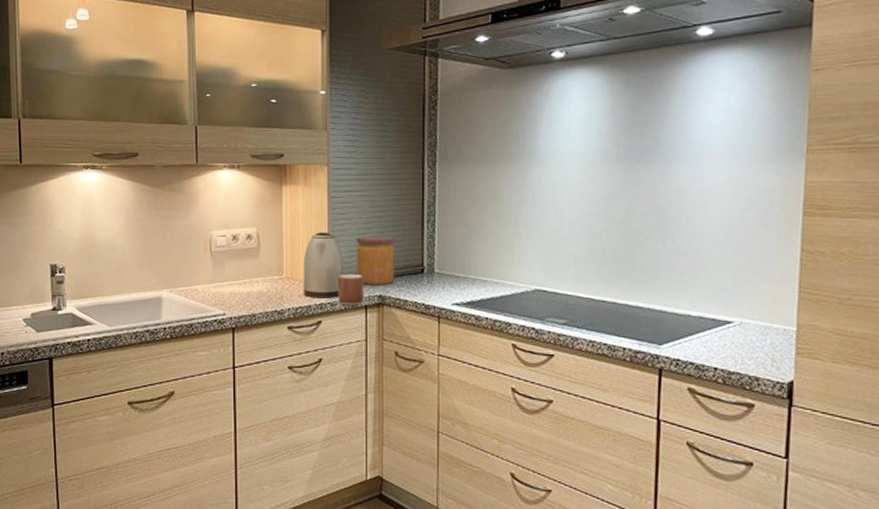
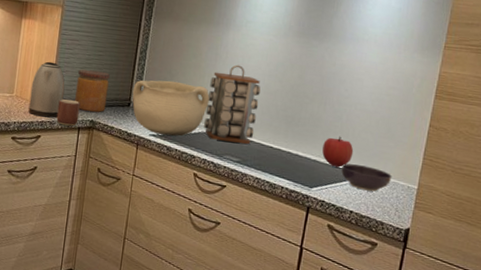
pot: none [425,236,519,303] -> present [132,80,210,136]
spice rack: none [517,206,581,302] -> present [204,64,261,144]
fruit: none [668,277,708,317] -> present [322,136,354,169]
bowl: none [696,310,762,340] -> present [341,163,393,192]

